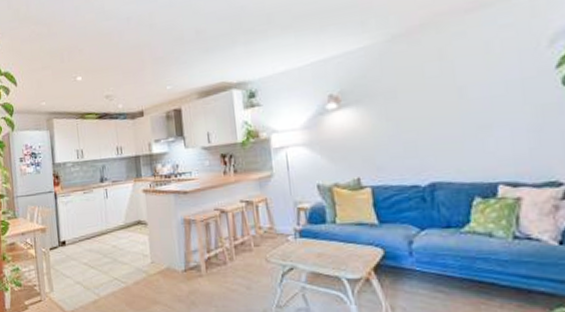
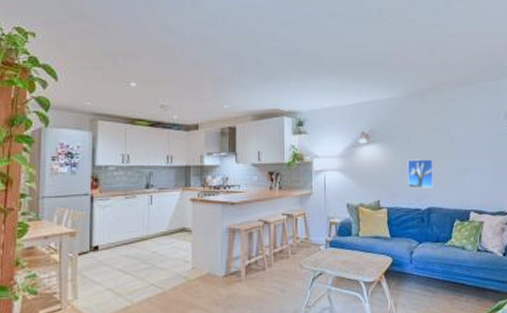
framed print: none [395,118,438,160] -> present [407,159,434,189]

